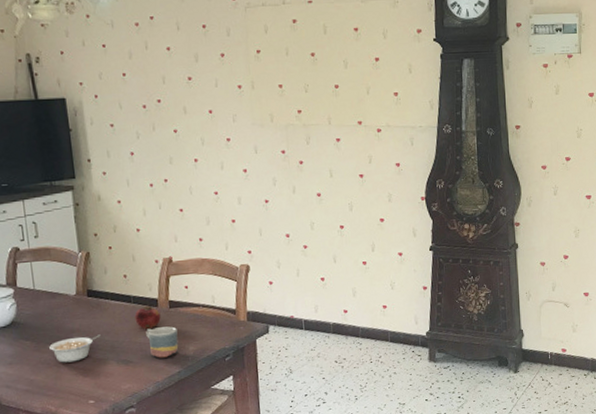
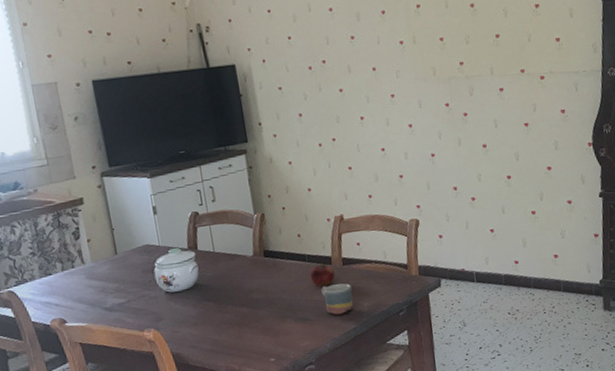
legume: present [49,334,101,363] -> none [230,294,278,323]

